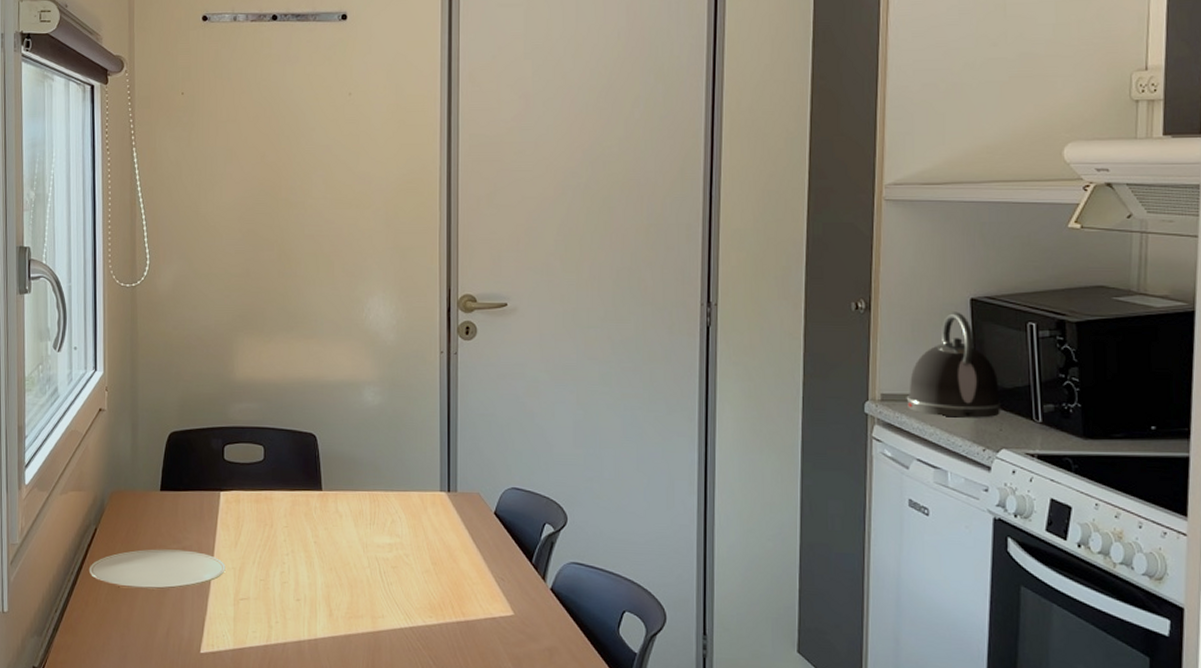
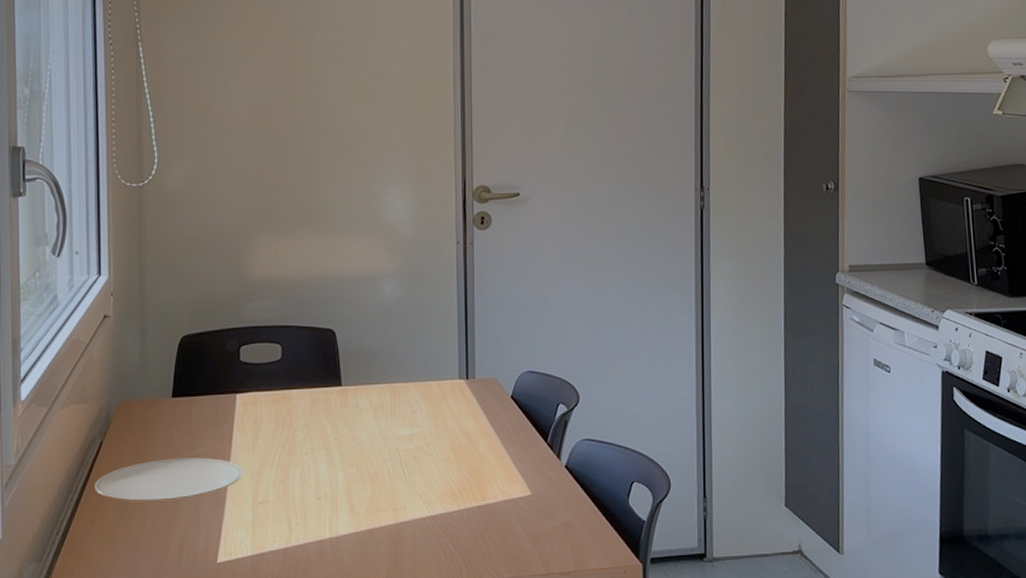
kettle: present [906,312,1002,418] -> none [869,190,946,284]

